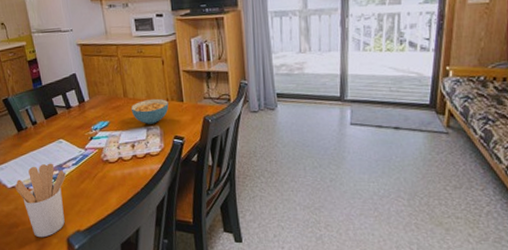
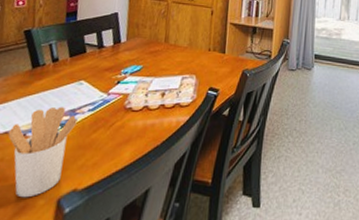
cereal bowl: present [131,98,169,124] -> none [169,47,210,73]

